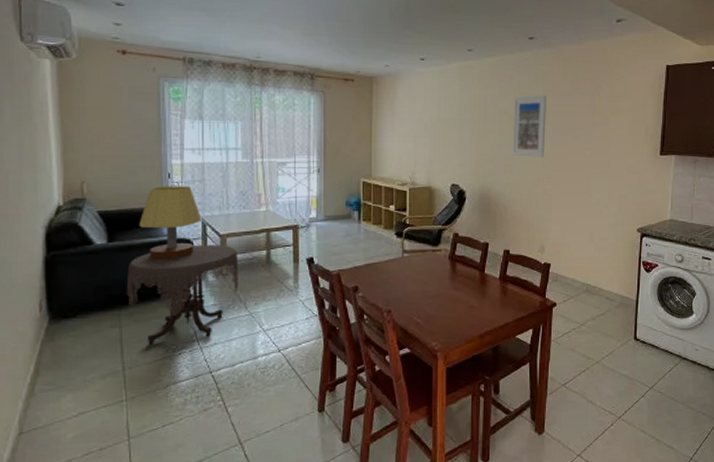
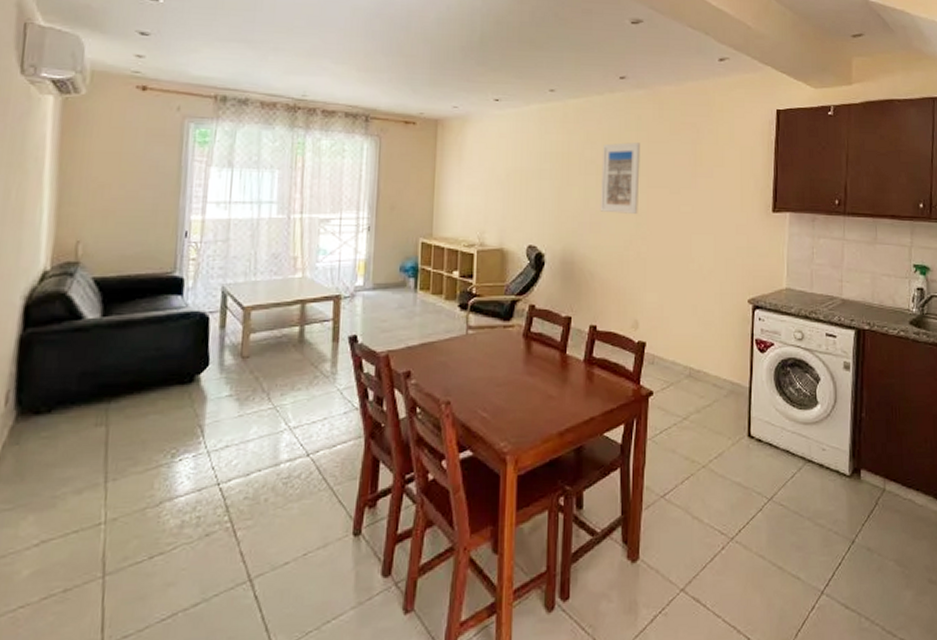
side table: present [126,244,238,344] -> none [118,319,264,447]
table lamp: present [139,186,202,259] -> none [143,246,222,338]

